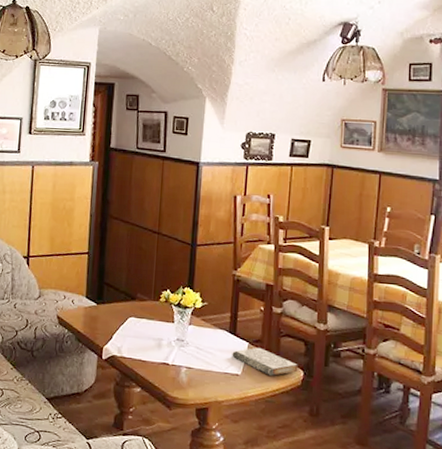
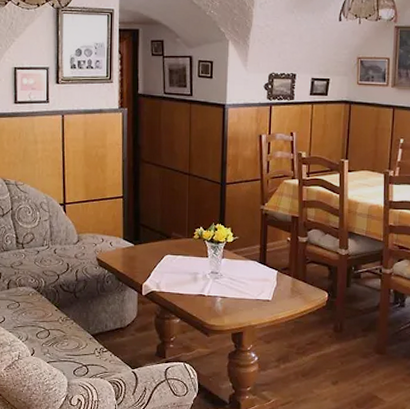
book: present [232,347,298,376] -> none [263,274,323,299]

